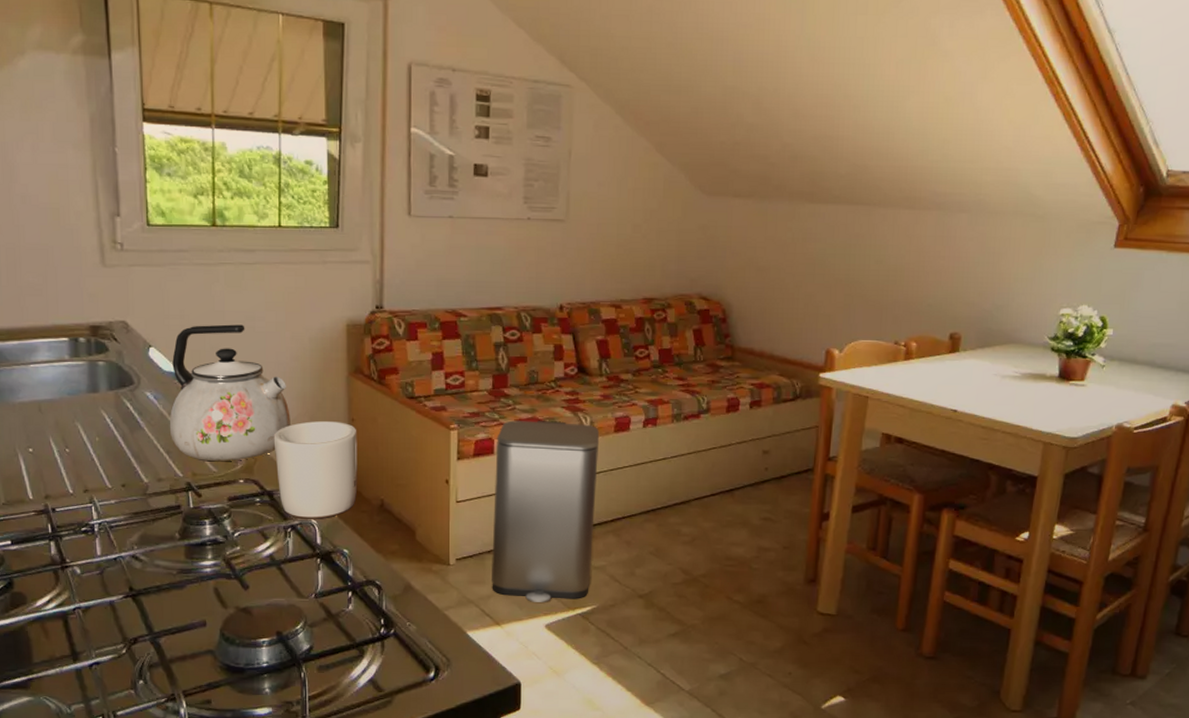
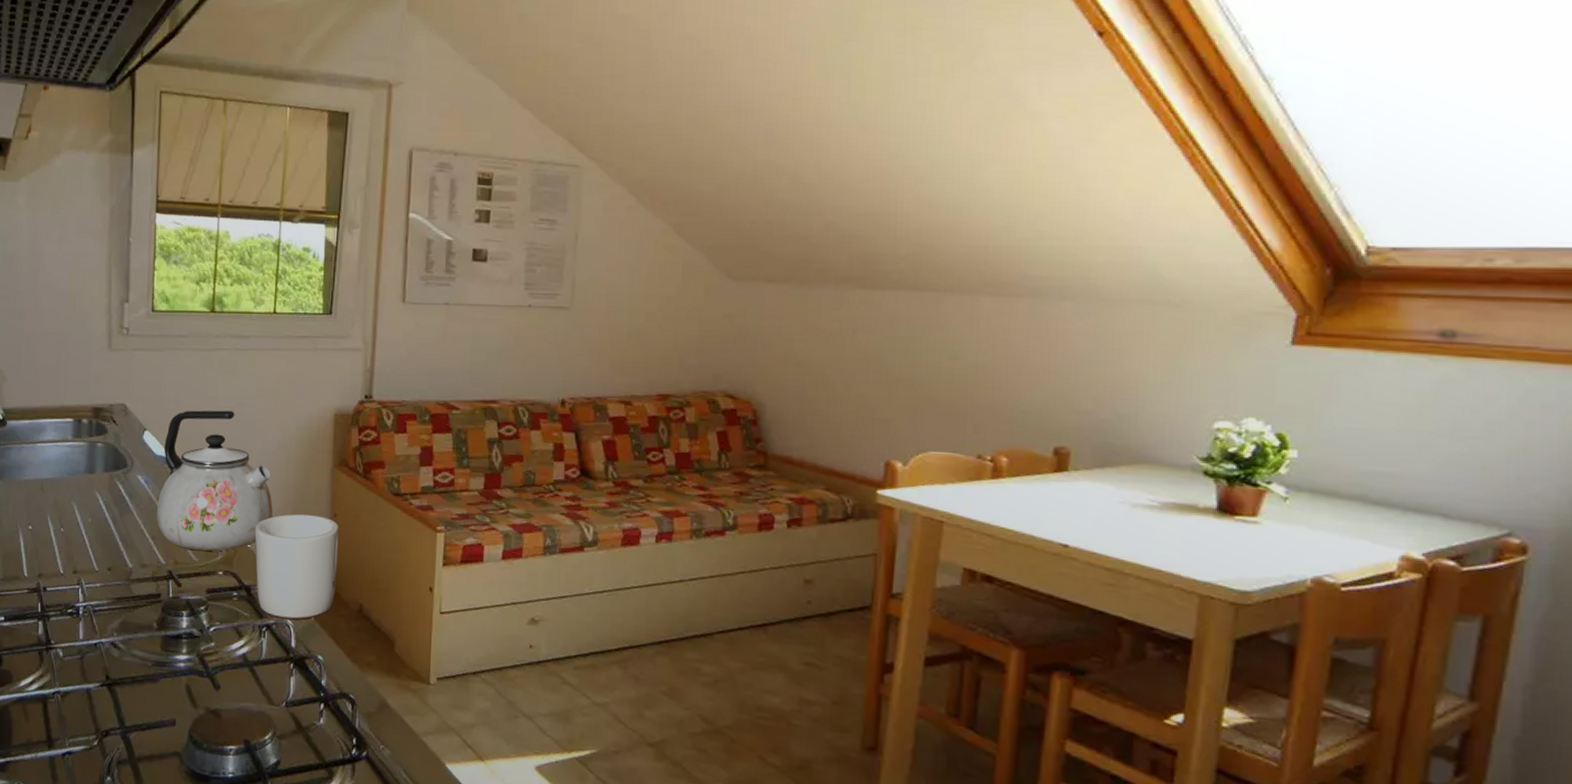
pedal bin: present [492,420,600,604] -> none [475,525,604,740]

